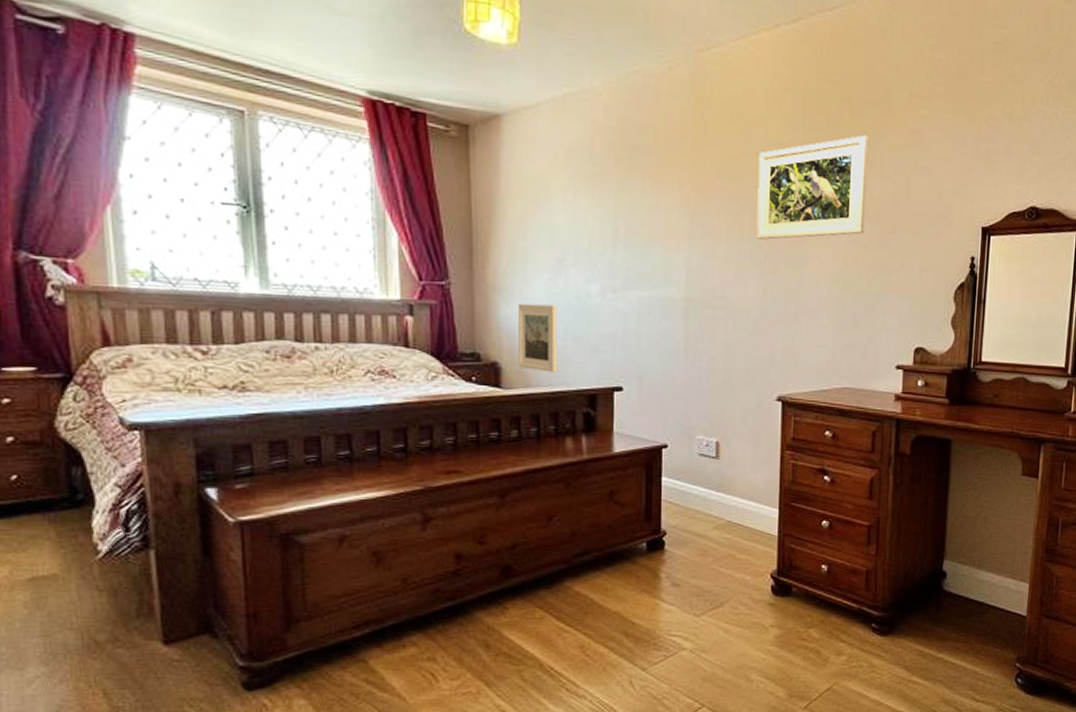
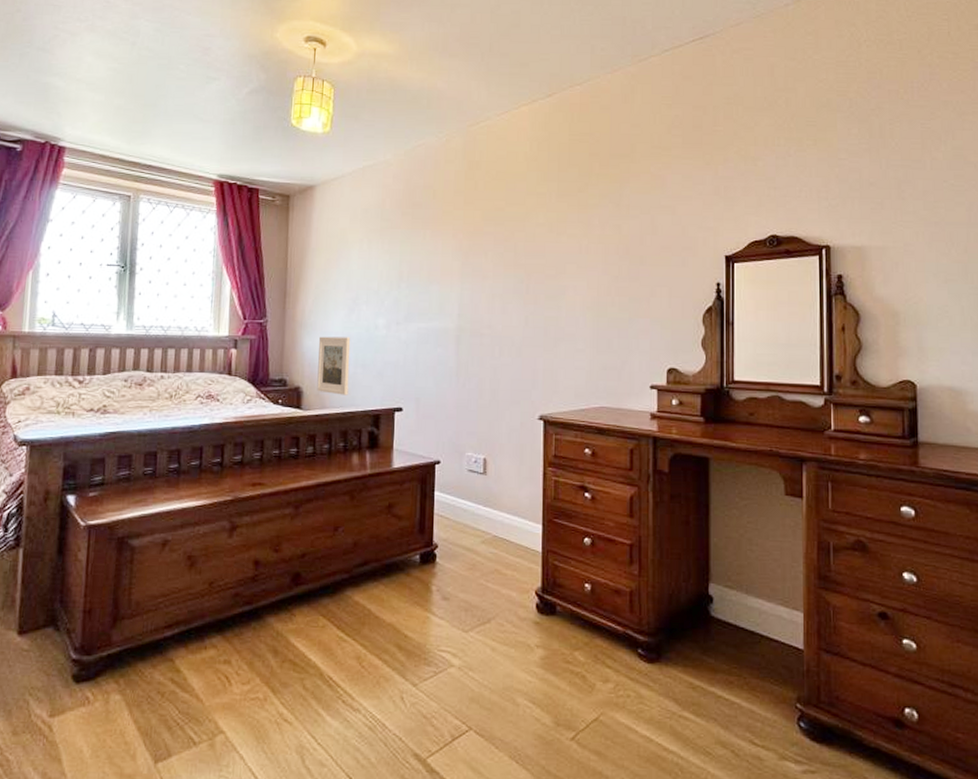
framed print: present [756,135,868,240] -> none [519,182,616,275]

